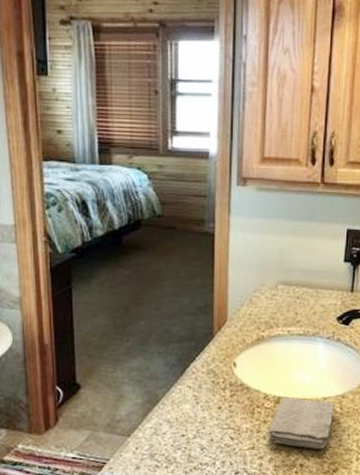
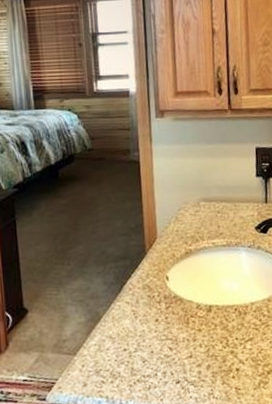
washcloth: present [268,397,335,449] -> none [203,304,262,353]

